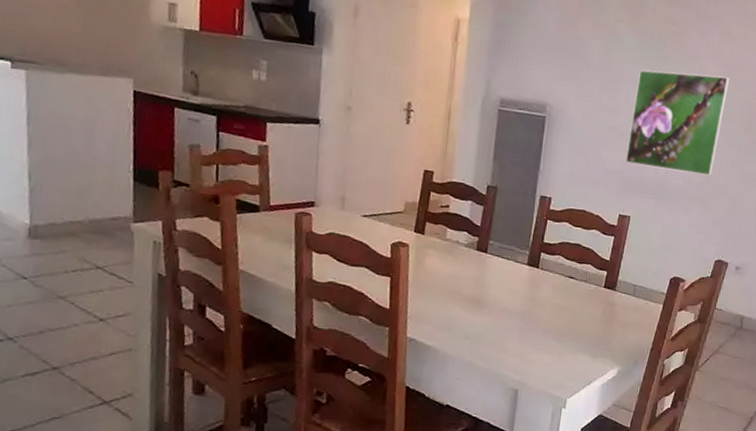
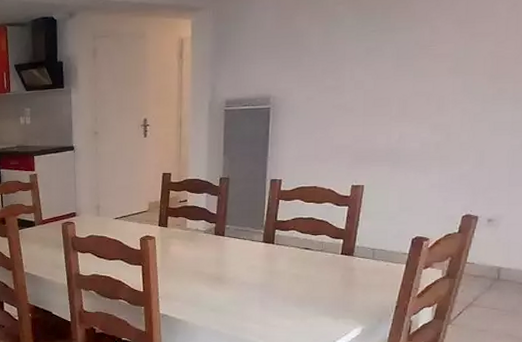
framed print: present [625,70,730,176] -> none [354,31,467,137]

